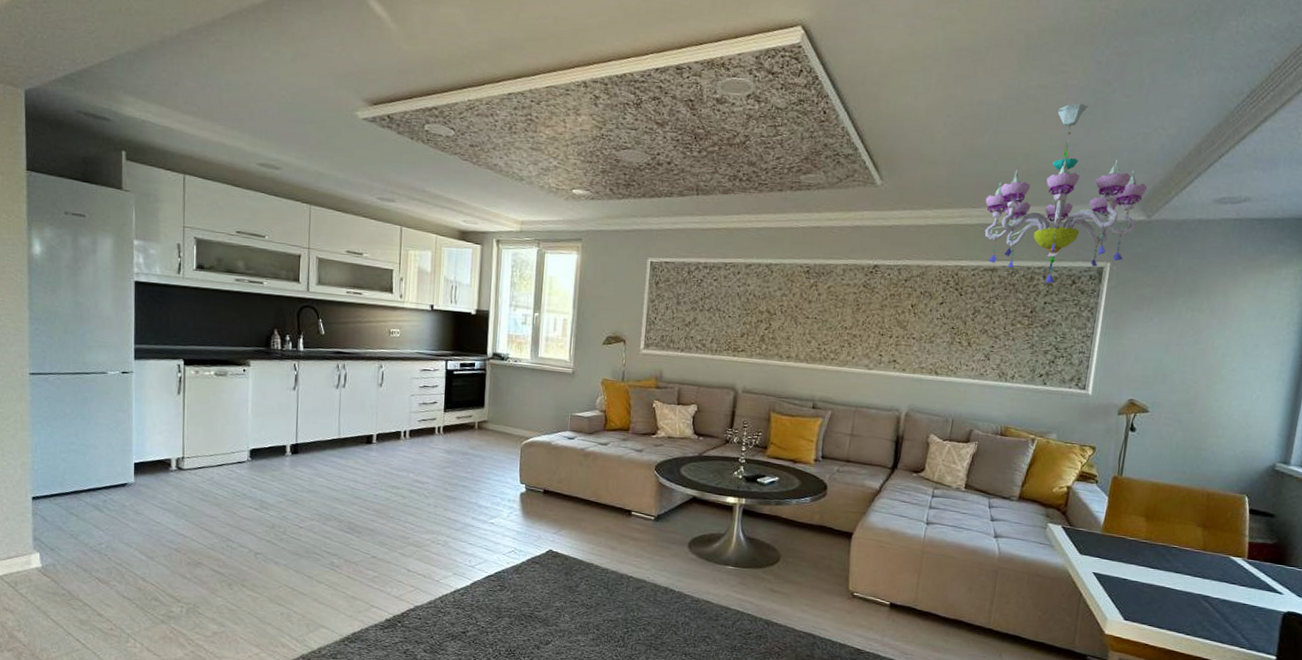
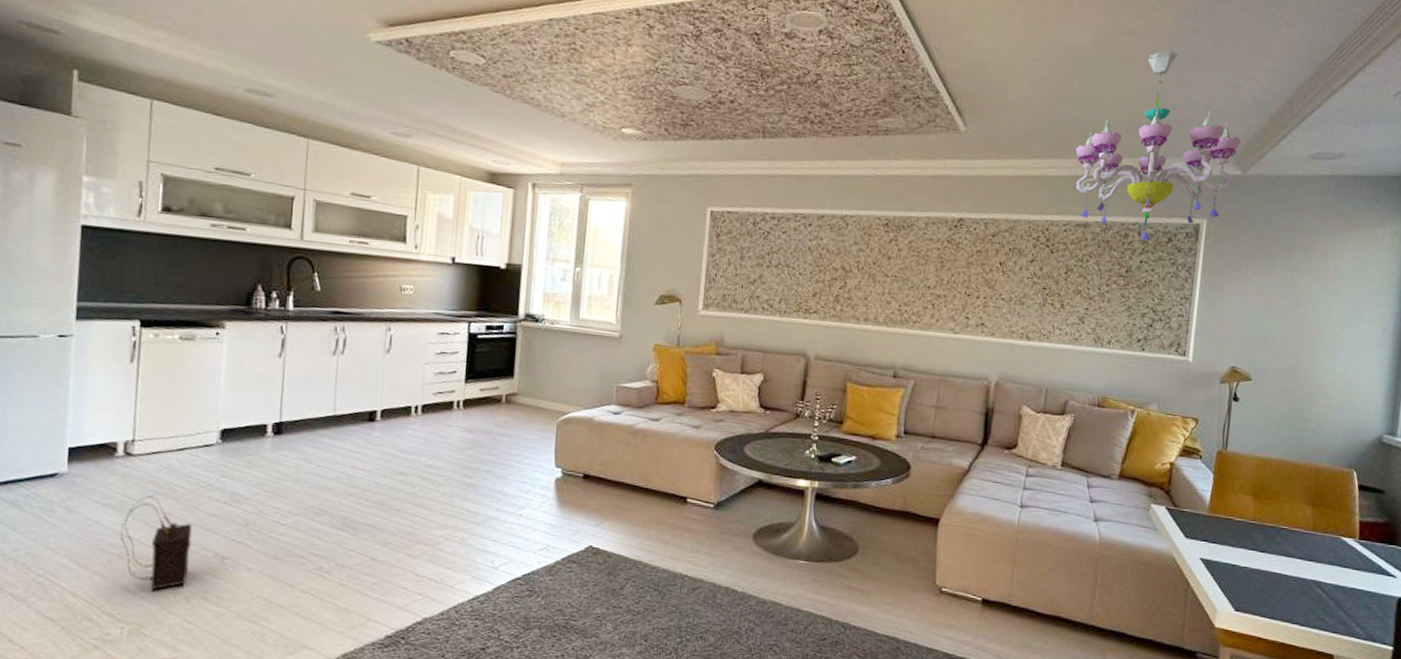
satchel: none [177,502,232,579] -> present [121,495,193,592]

